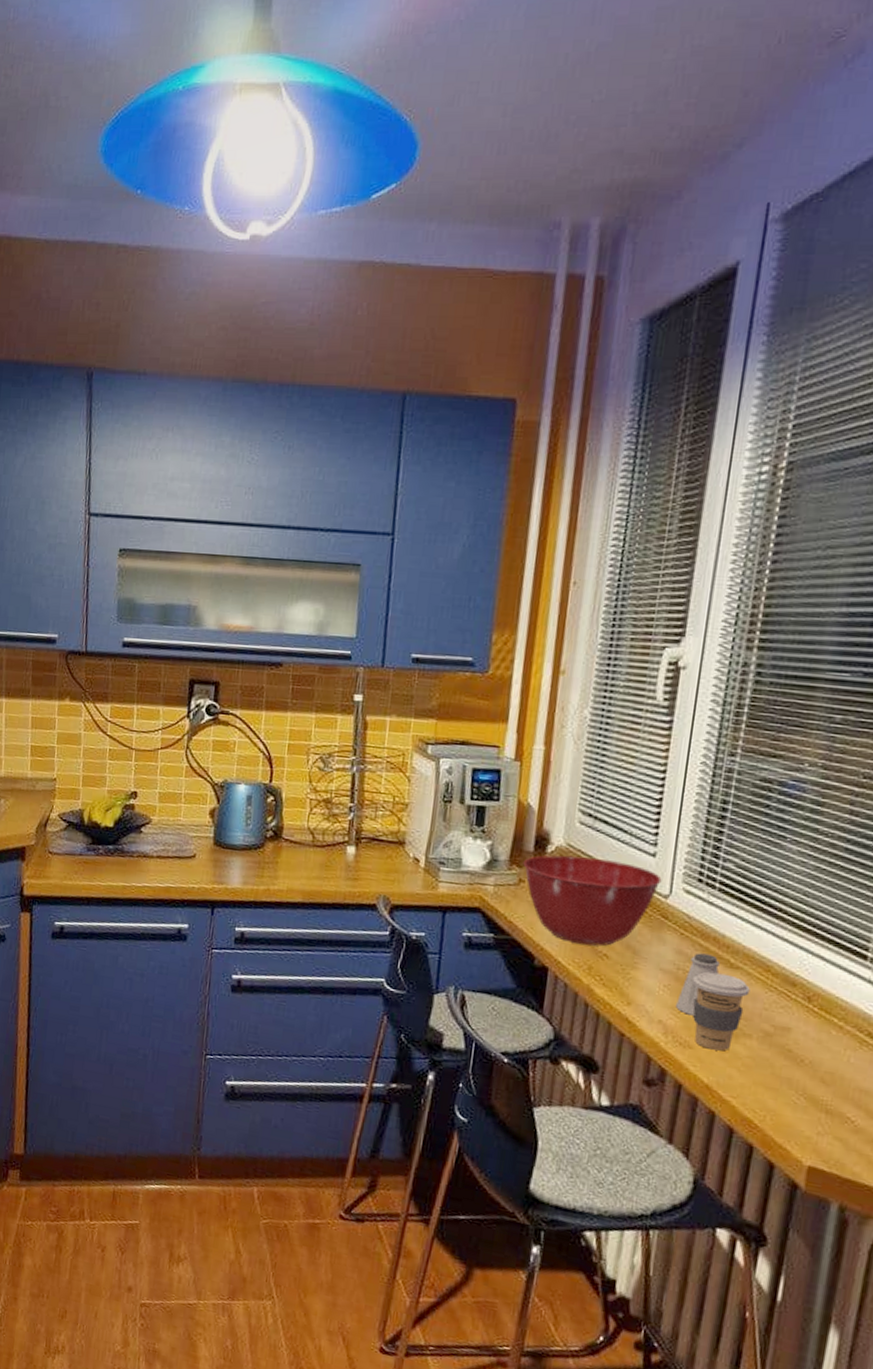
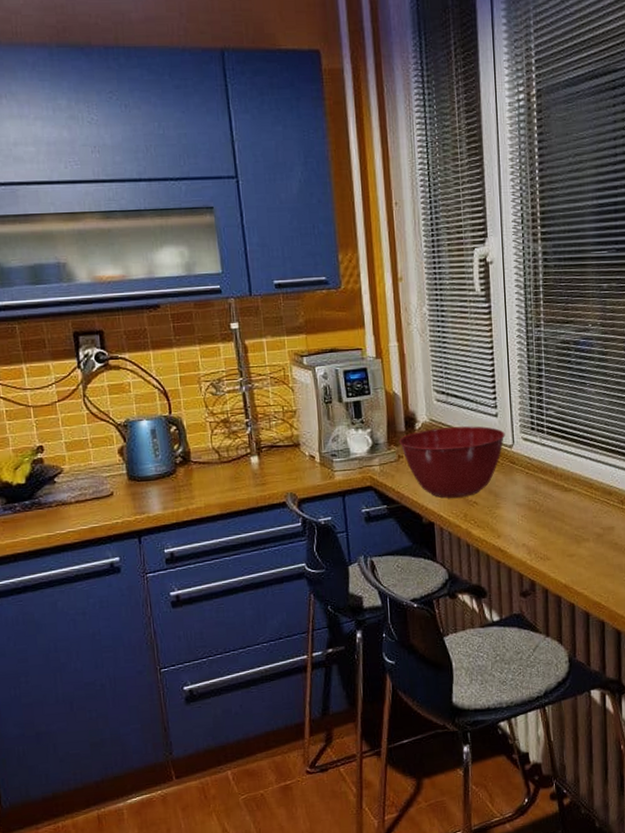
saltshaker: present [676,953,720,1016] -> none [533,484,558,535]
coffee cup: present [692,971,750,1051] -> none [540,496,582,557]

